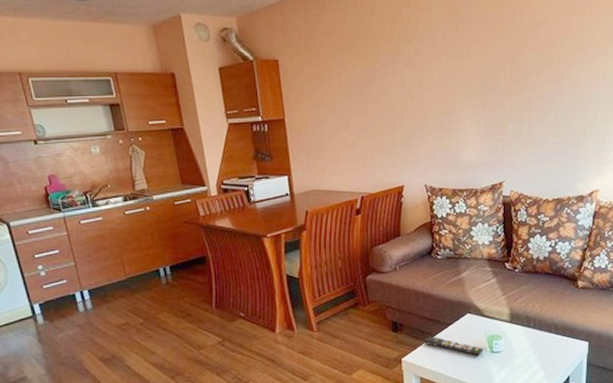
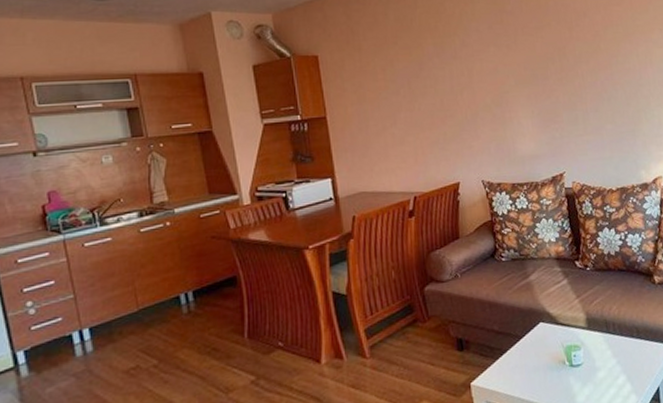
remote control: present [424,336,483,356] -> none [494,352,562,372]

